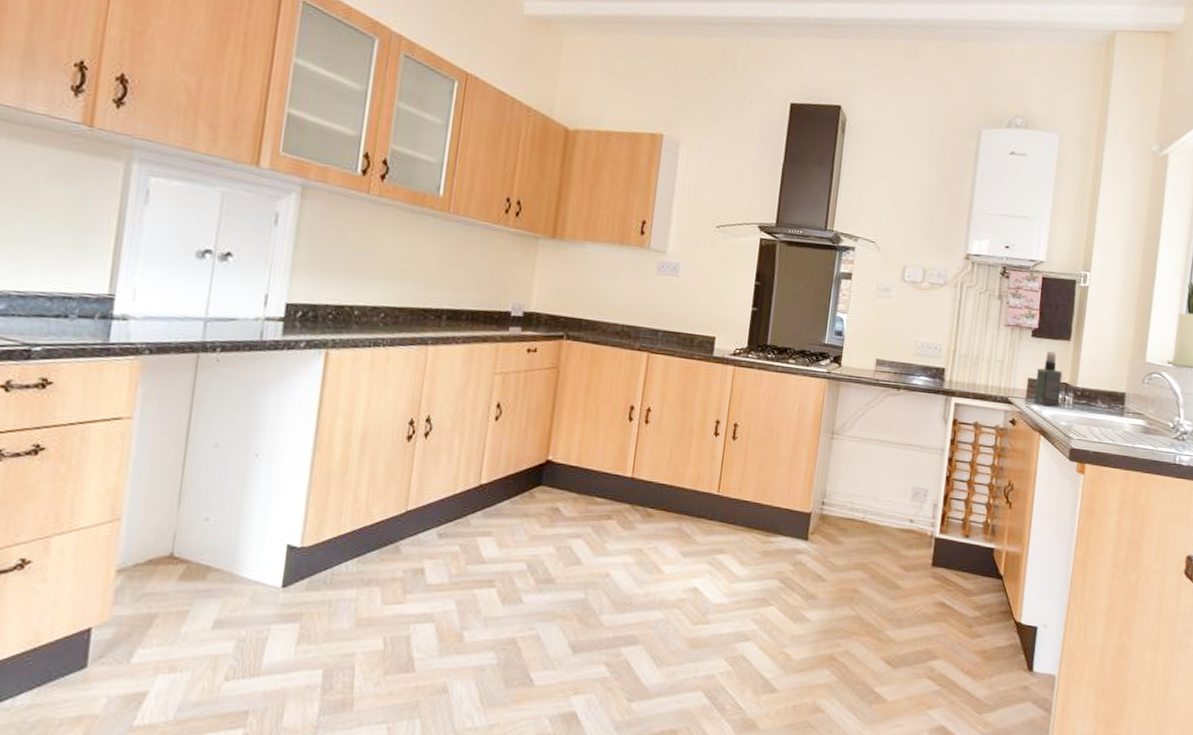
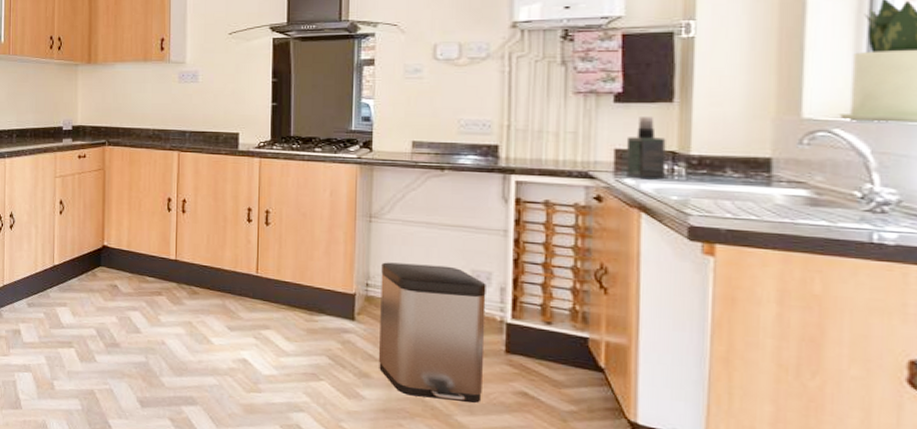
pedal bin: none [825,480,923,616] -> present [379,262,486,403]

